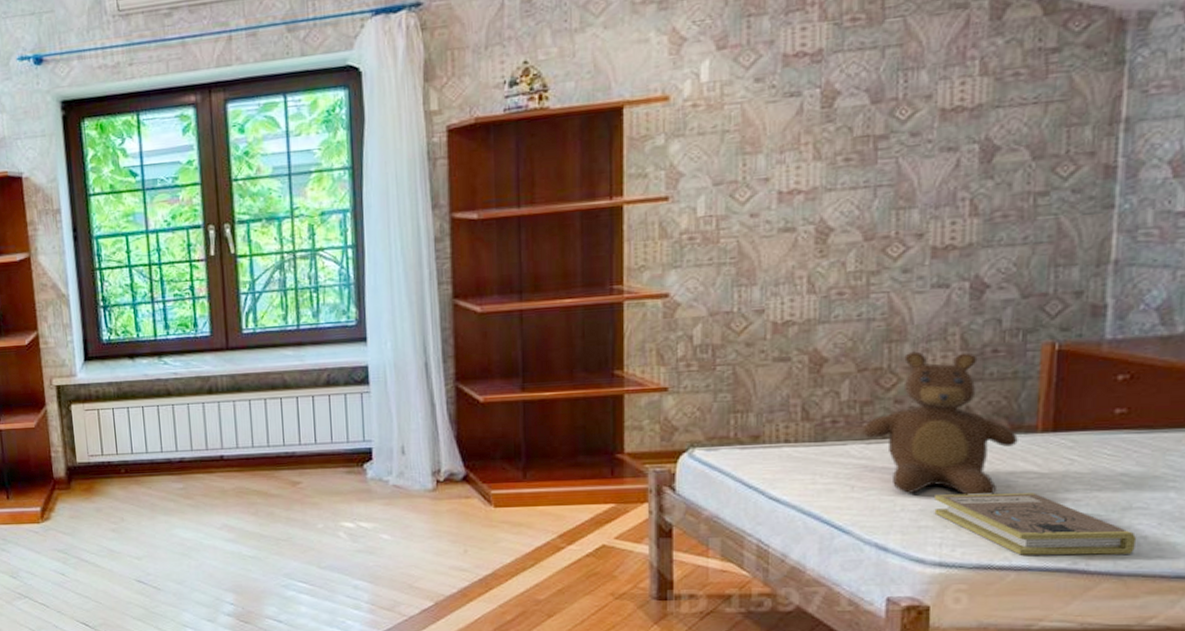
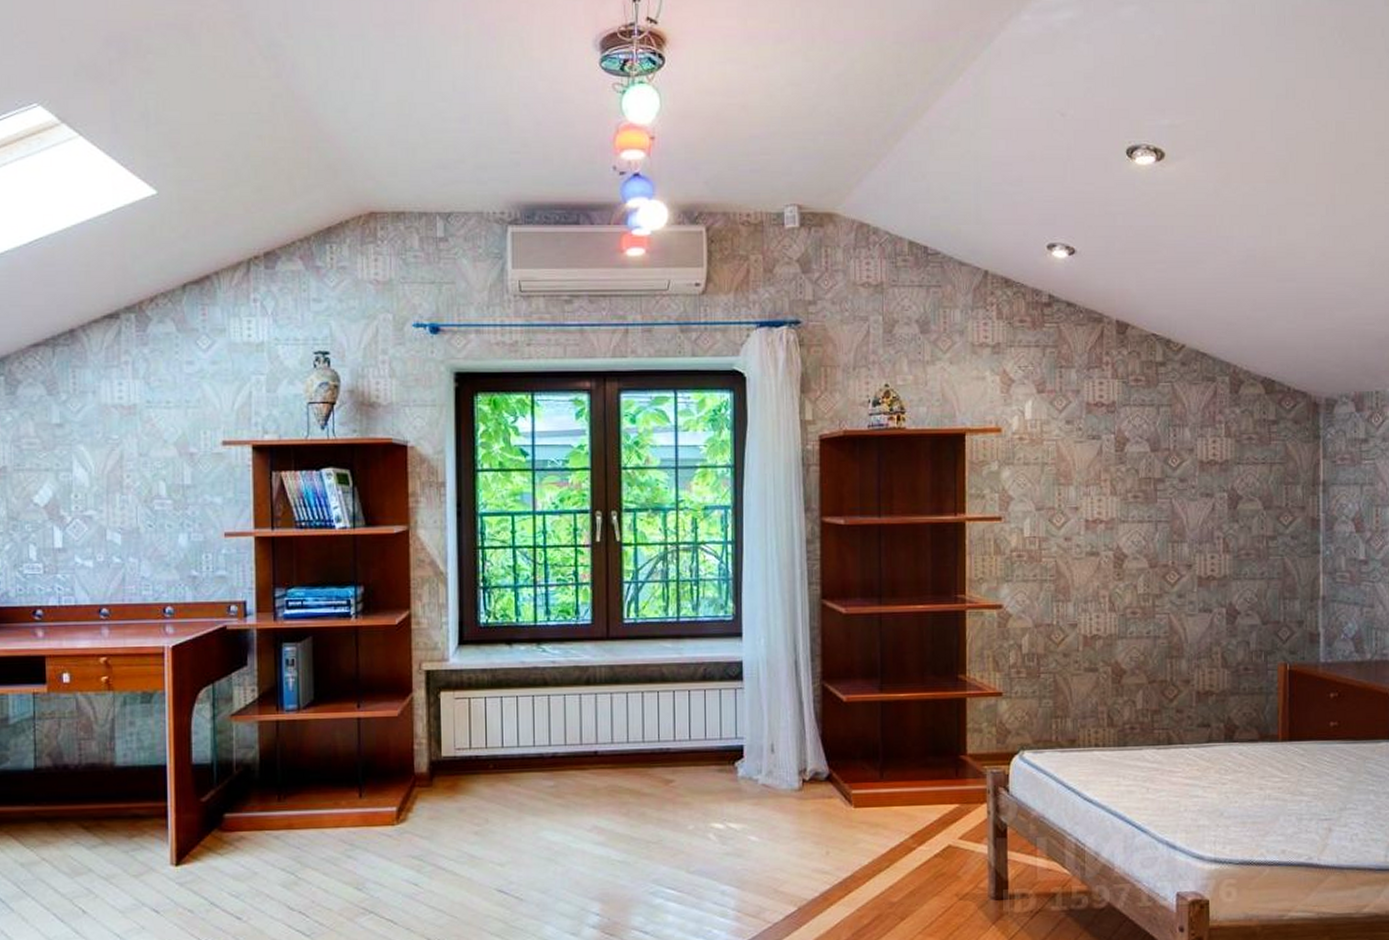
teddy bear: present [862,351,1018,495] -> none [1154,667,1265,797]
book: present [934,493,1137,555] -> none [1209,795,1351,852]

